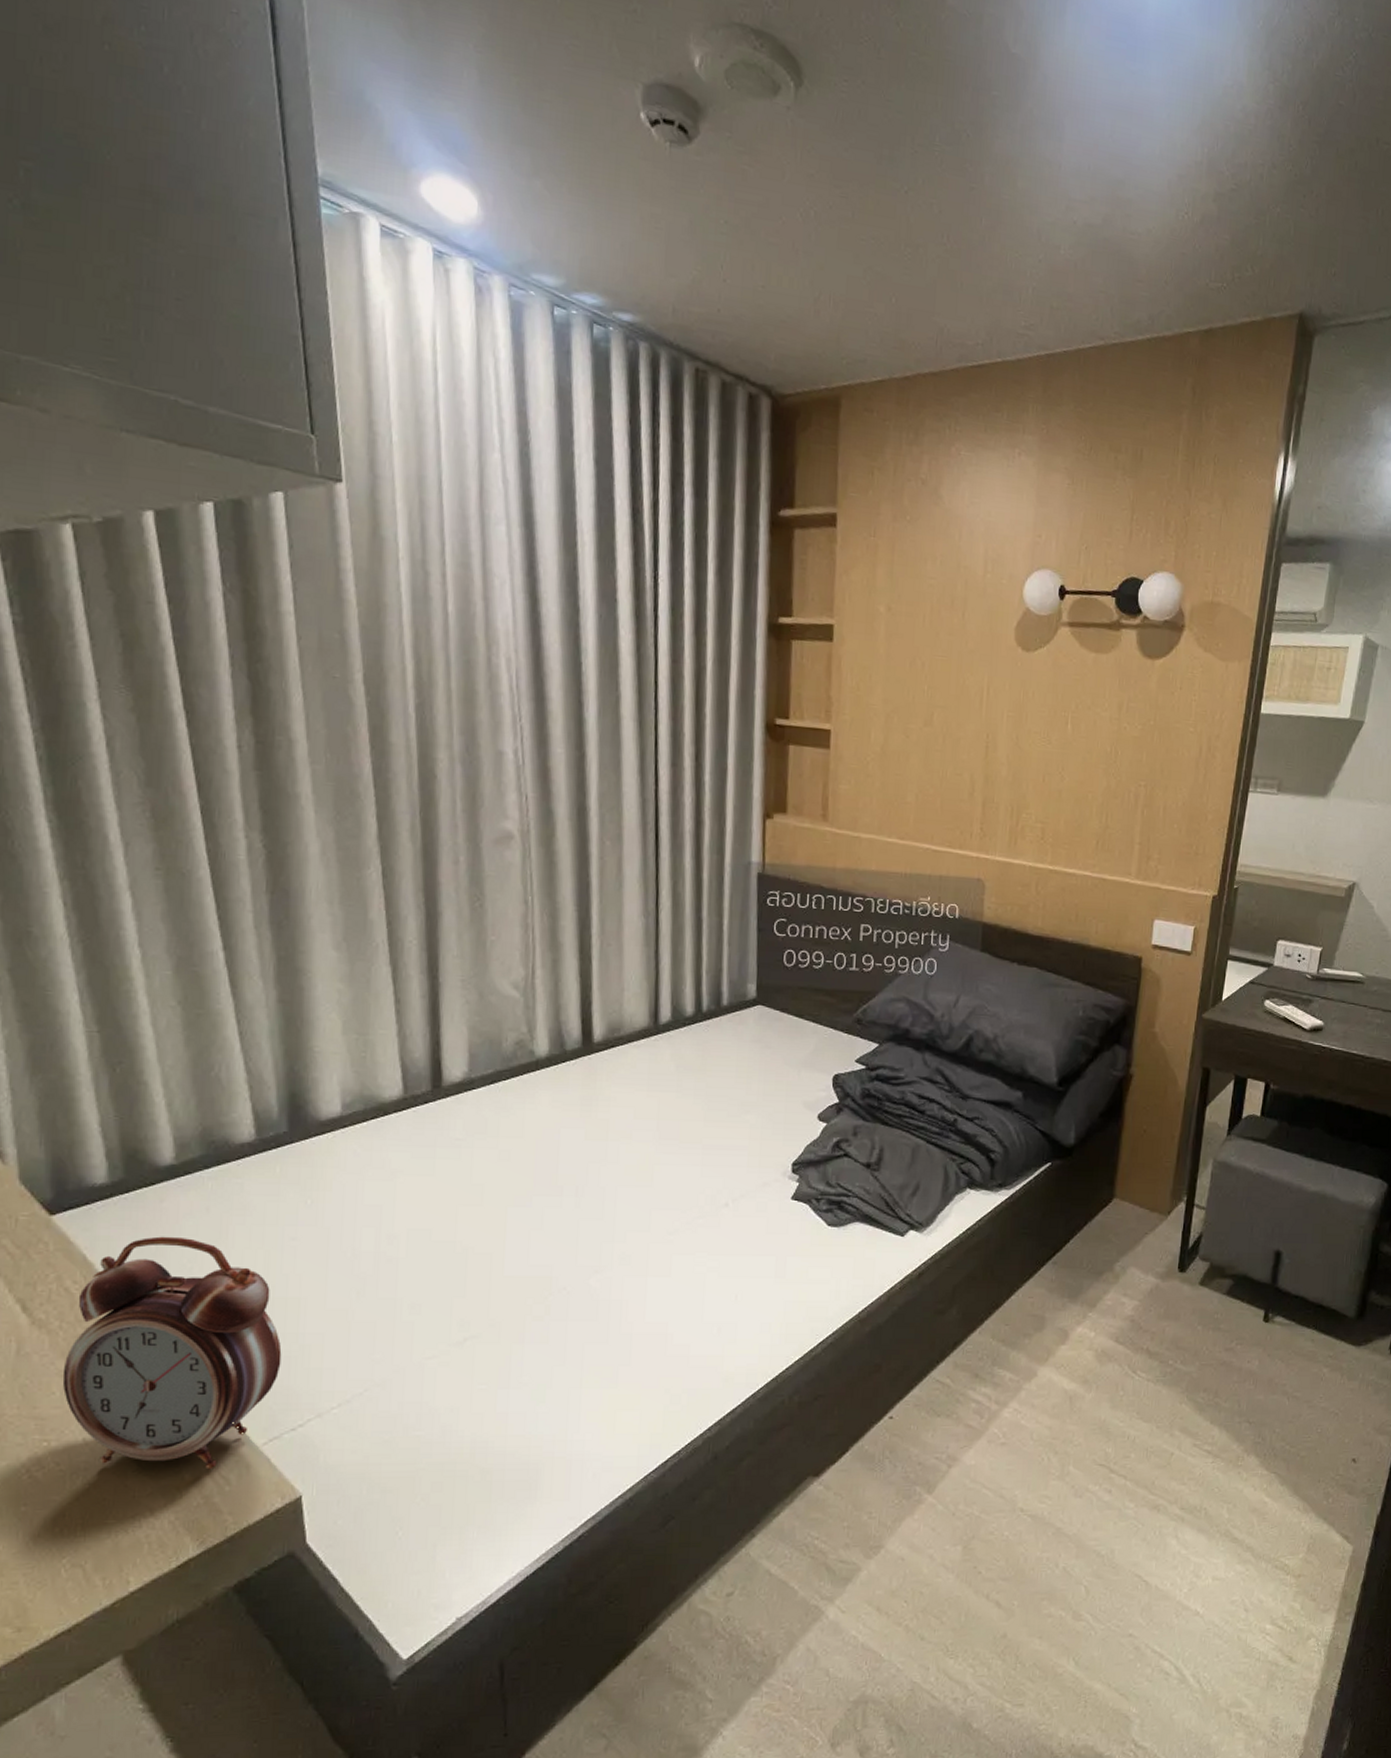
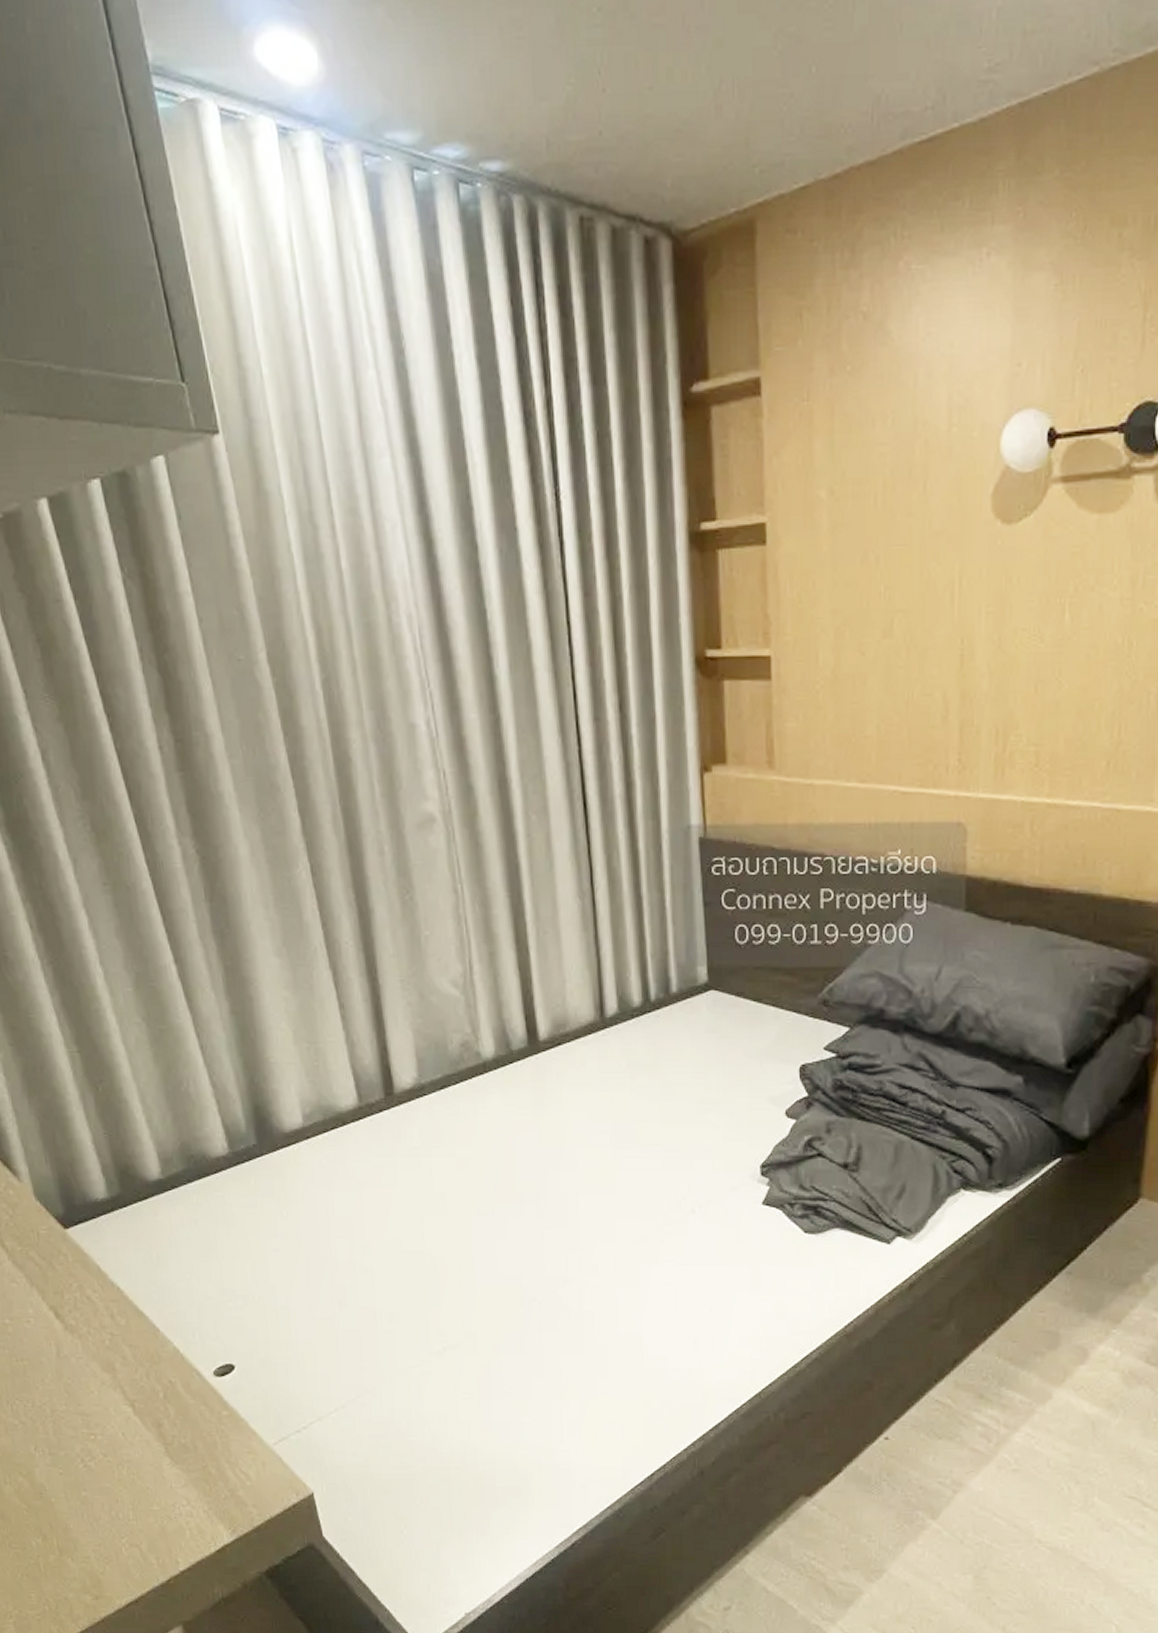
alarm clock: present [62,1236,282,1470] -> none [96,1248,280,1466]

